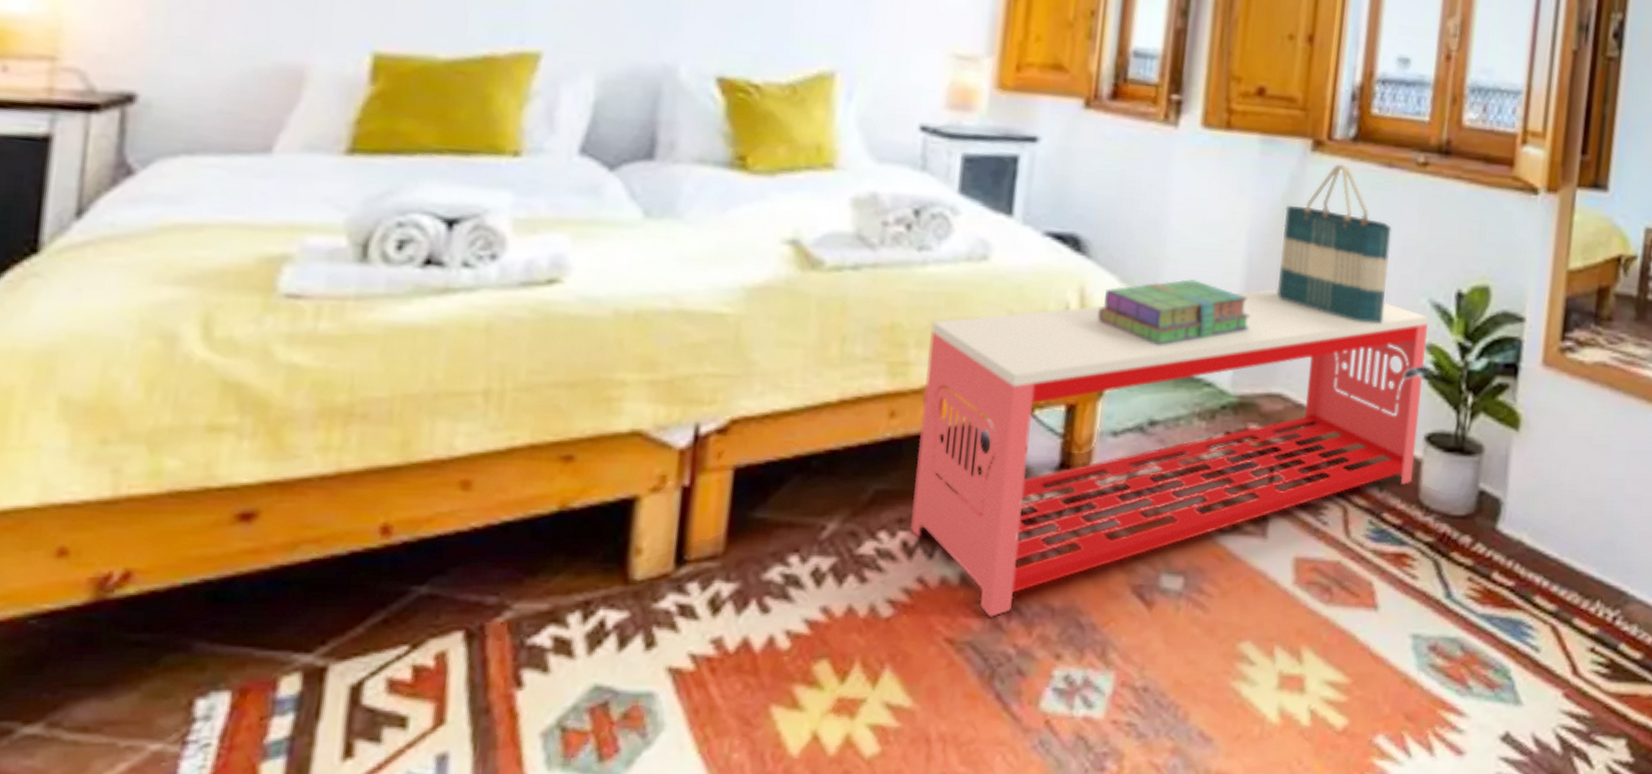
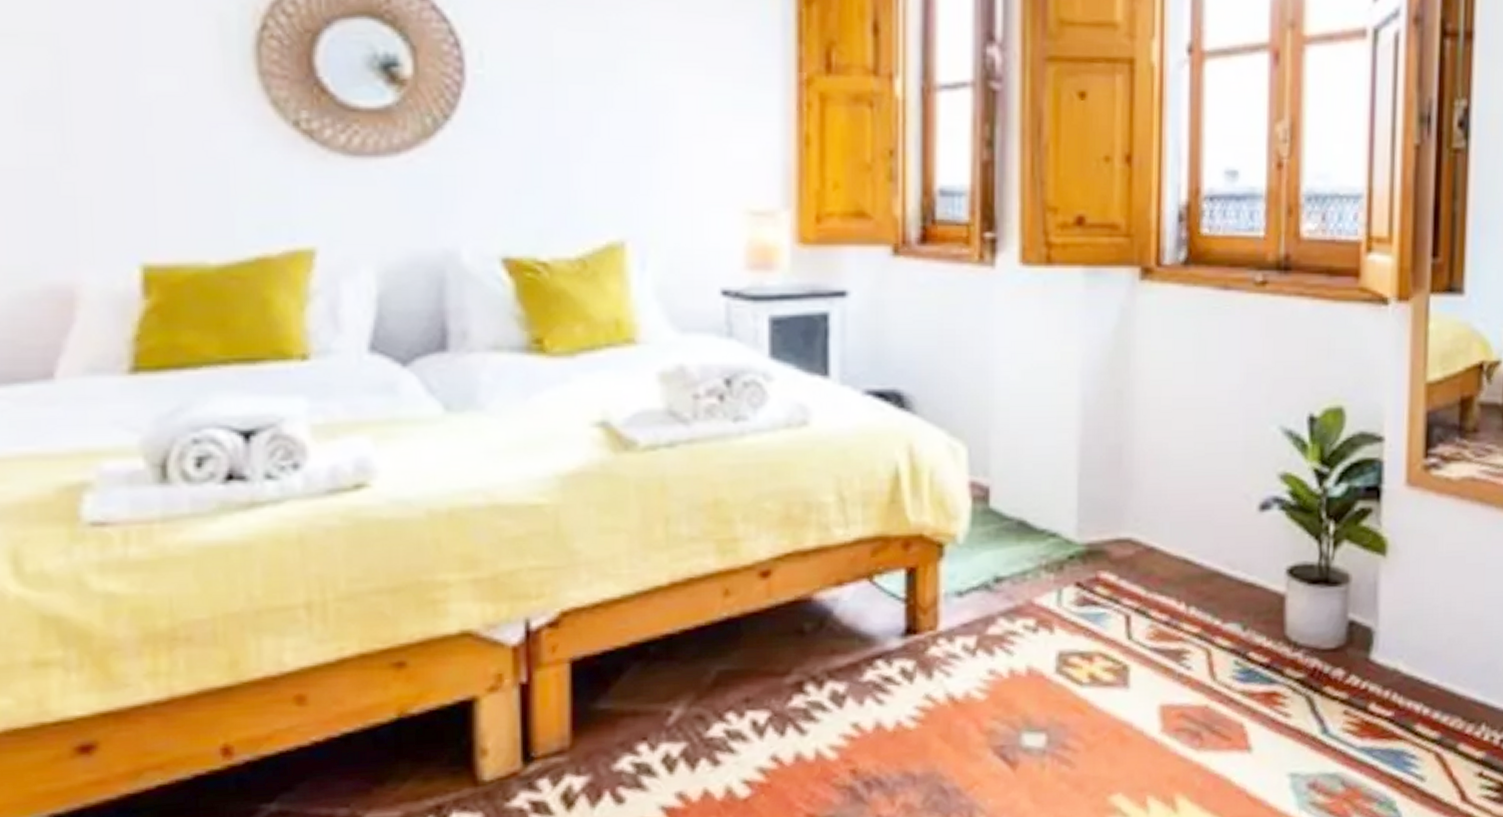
storage bench: present [910,288,1428,617] -> none [757,428,1280,790]
stack of books: present [1097,279,1251,346] -> none [929,427,1091,500]
tote bag: present [1277,163,1392,324] -> none [1117,289,1234,457]

